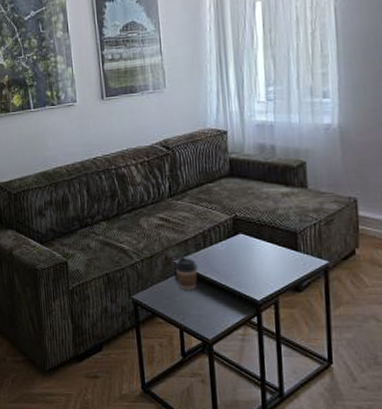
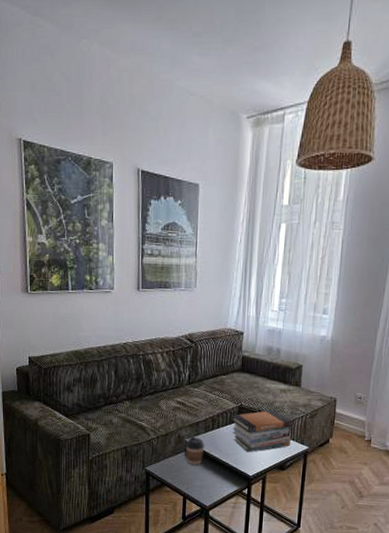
book stack: none [226,218,305,273] -> present [232,410,293,453]

